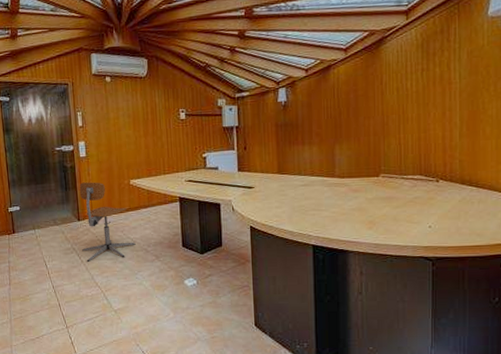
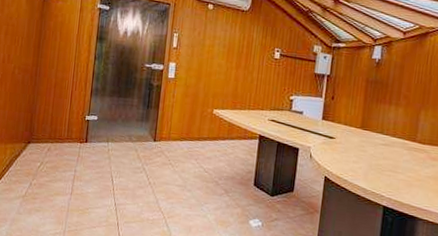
office chair: present [79,182,136,263] -> none [152,103,208,187]

